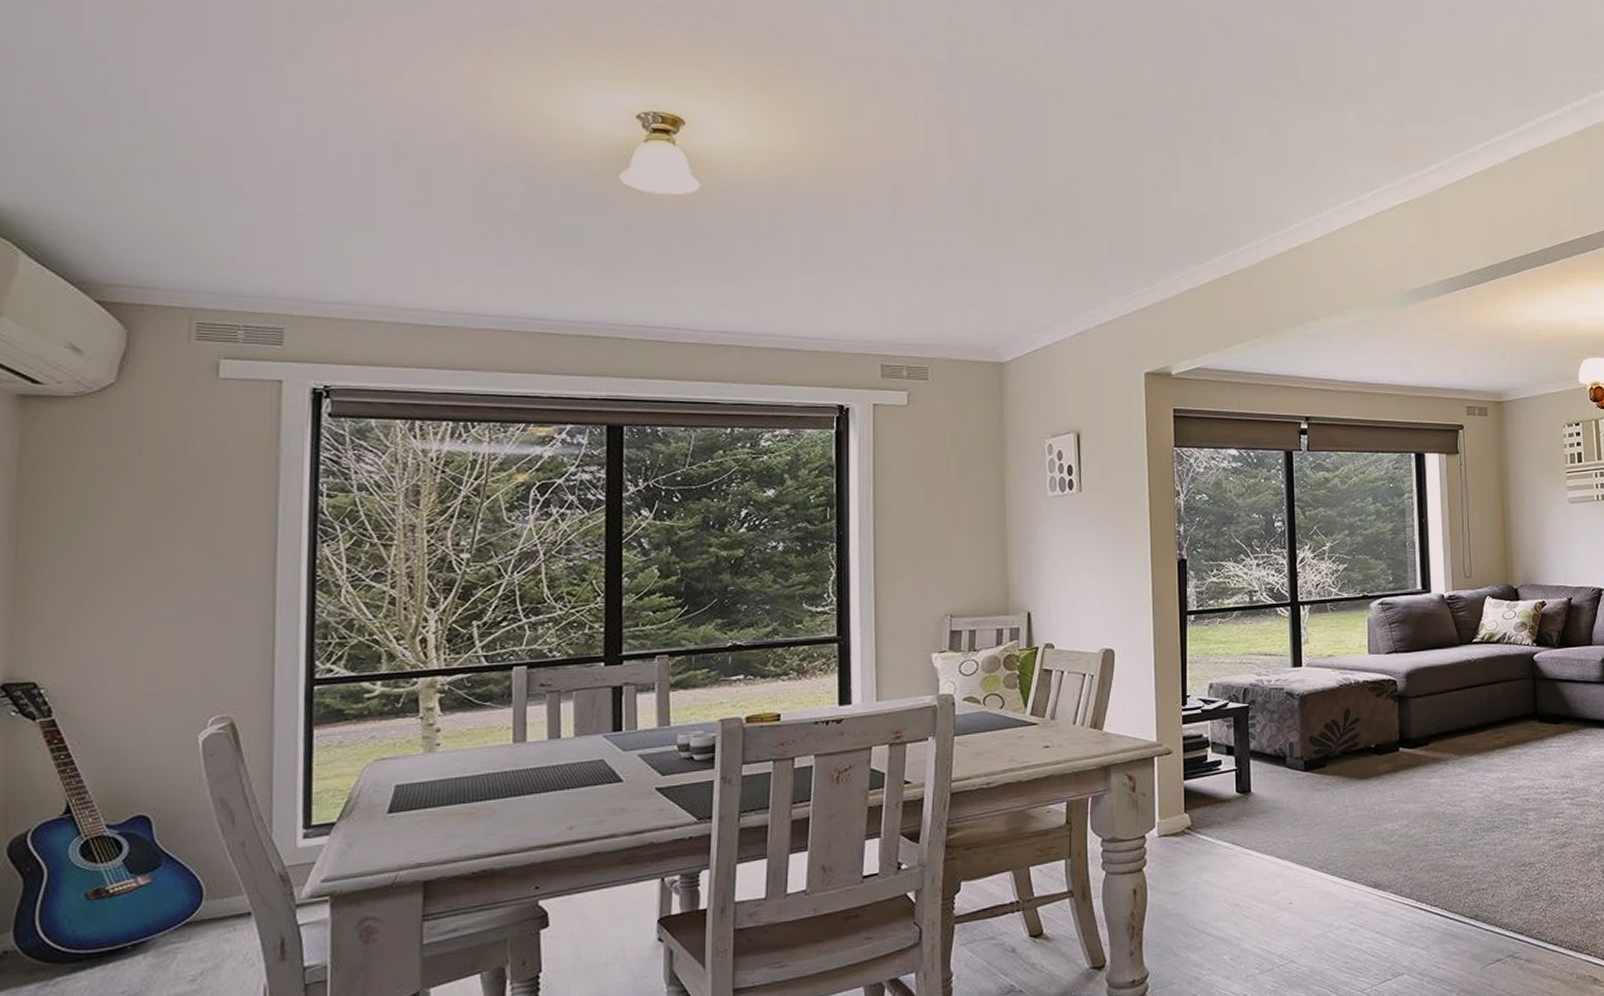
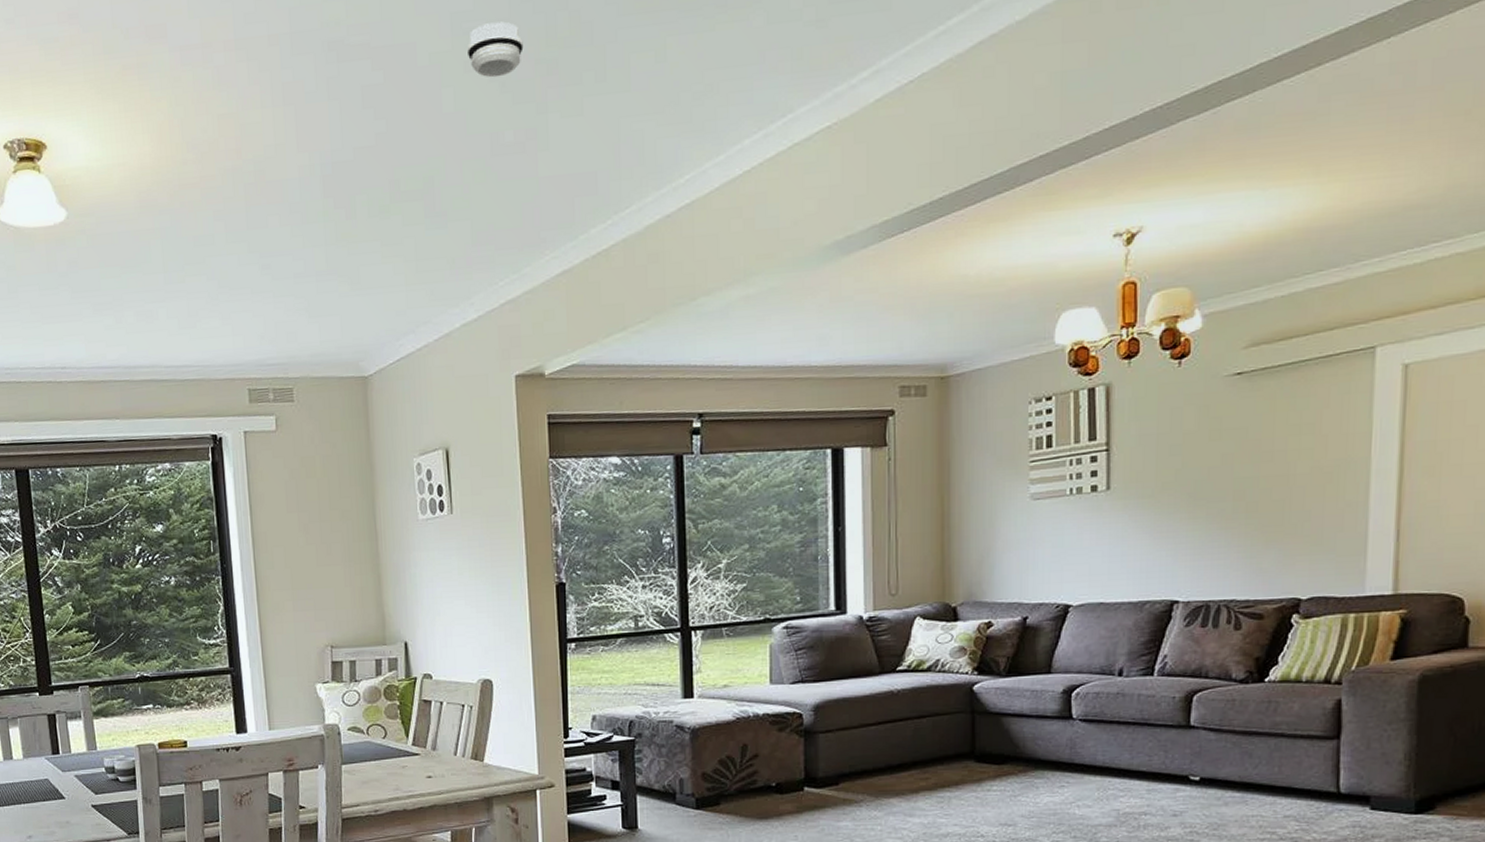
smoke detector: none [1110,84,1160,127] -> present [466,21,524,78]

